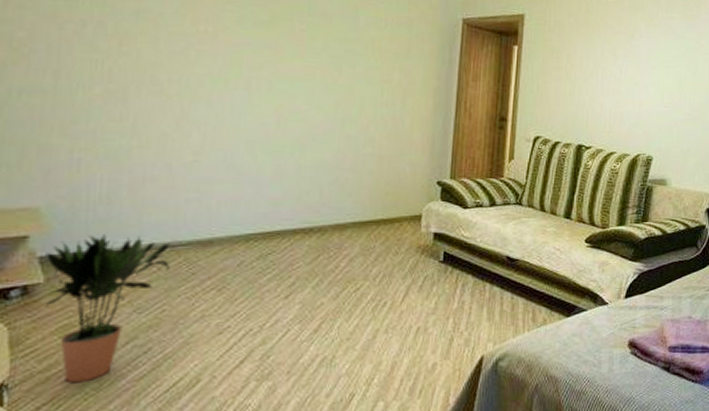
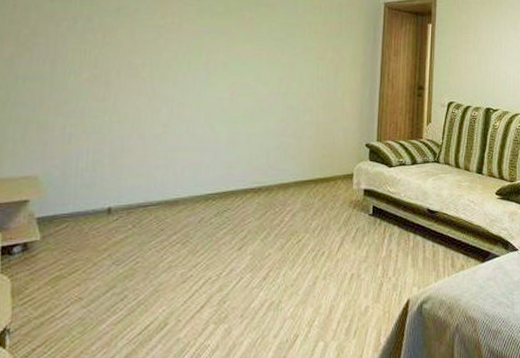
potted plant: present [45,235,171,383] -> none [41,197,144,328]

